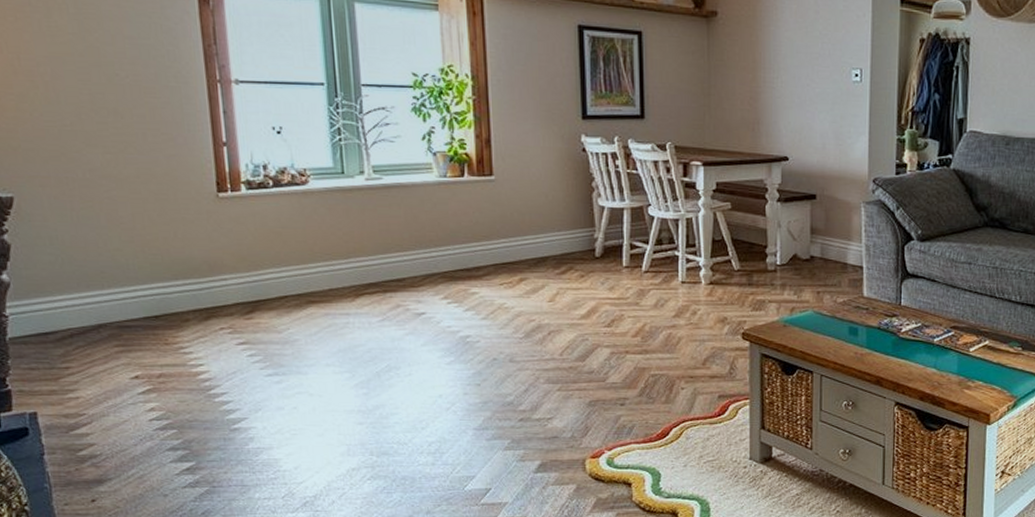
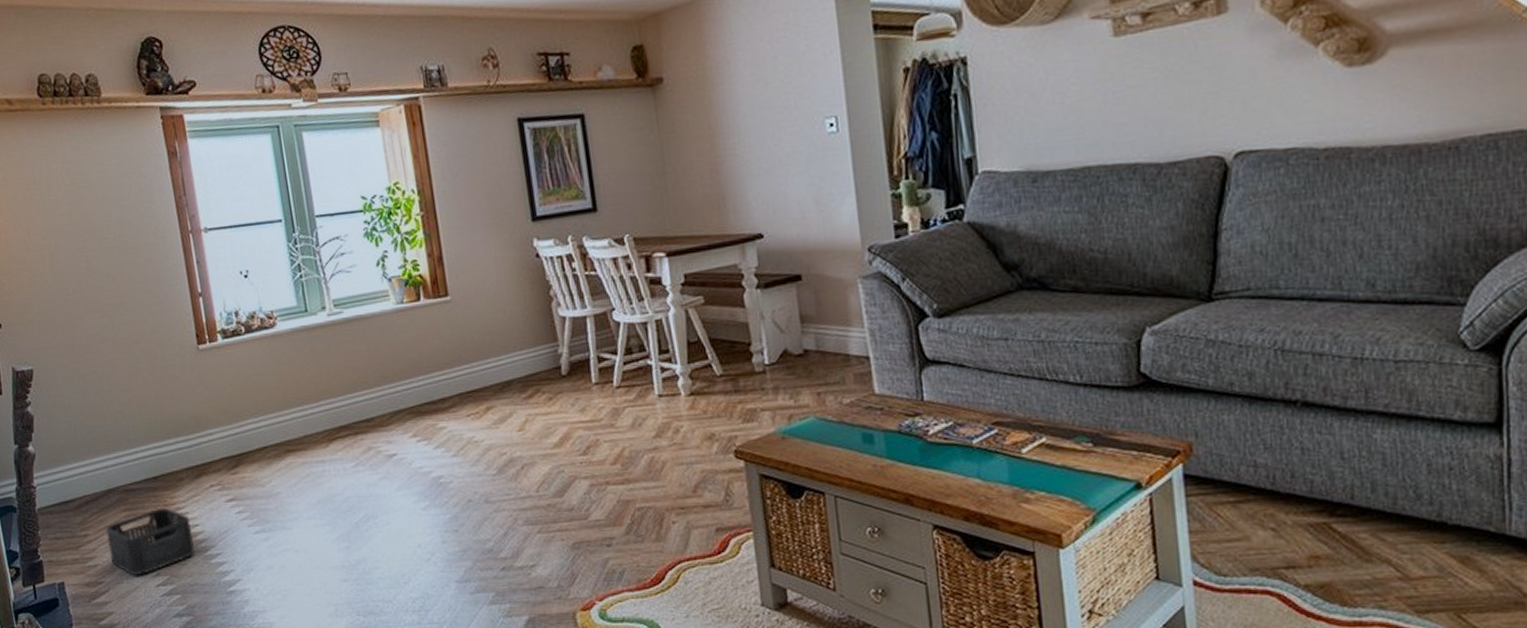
storage bin: none [93,345,197,410] -> present [106,507,195,576]

